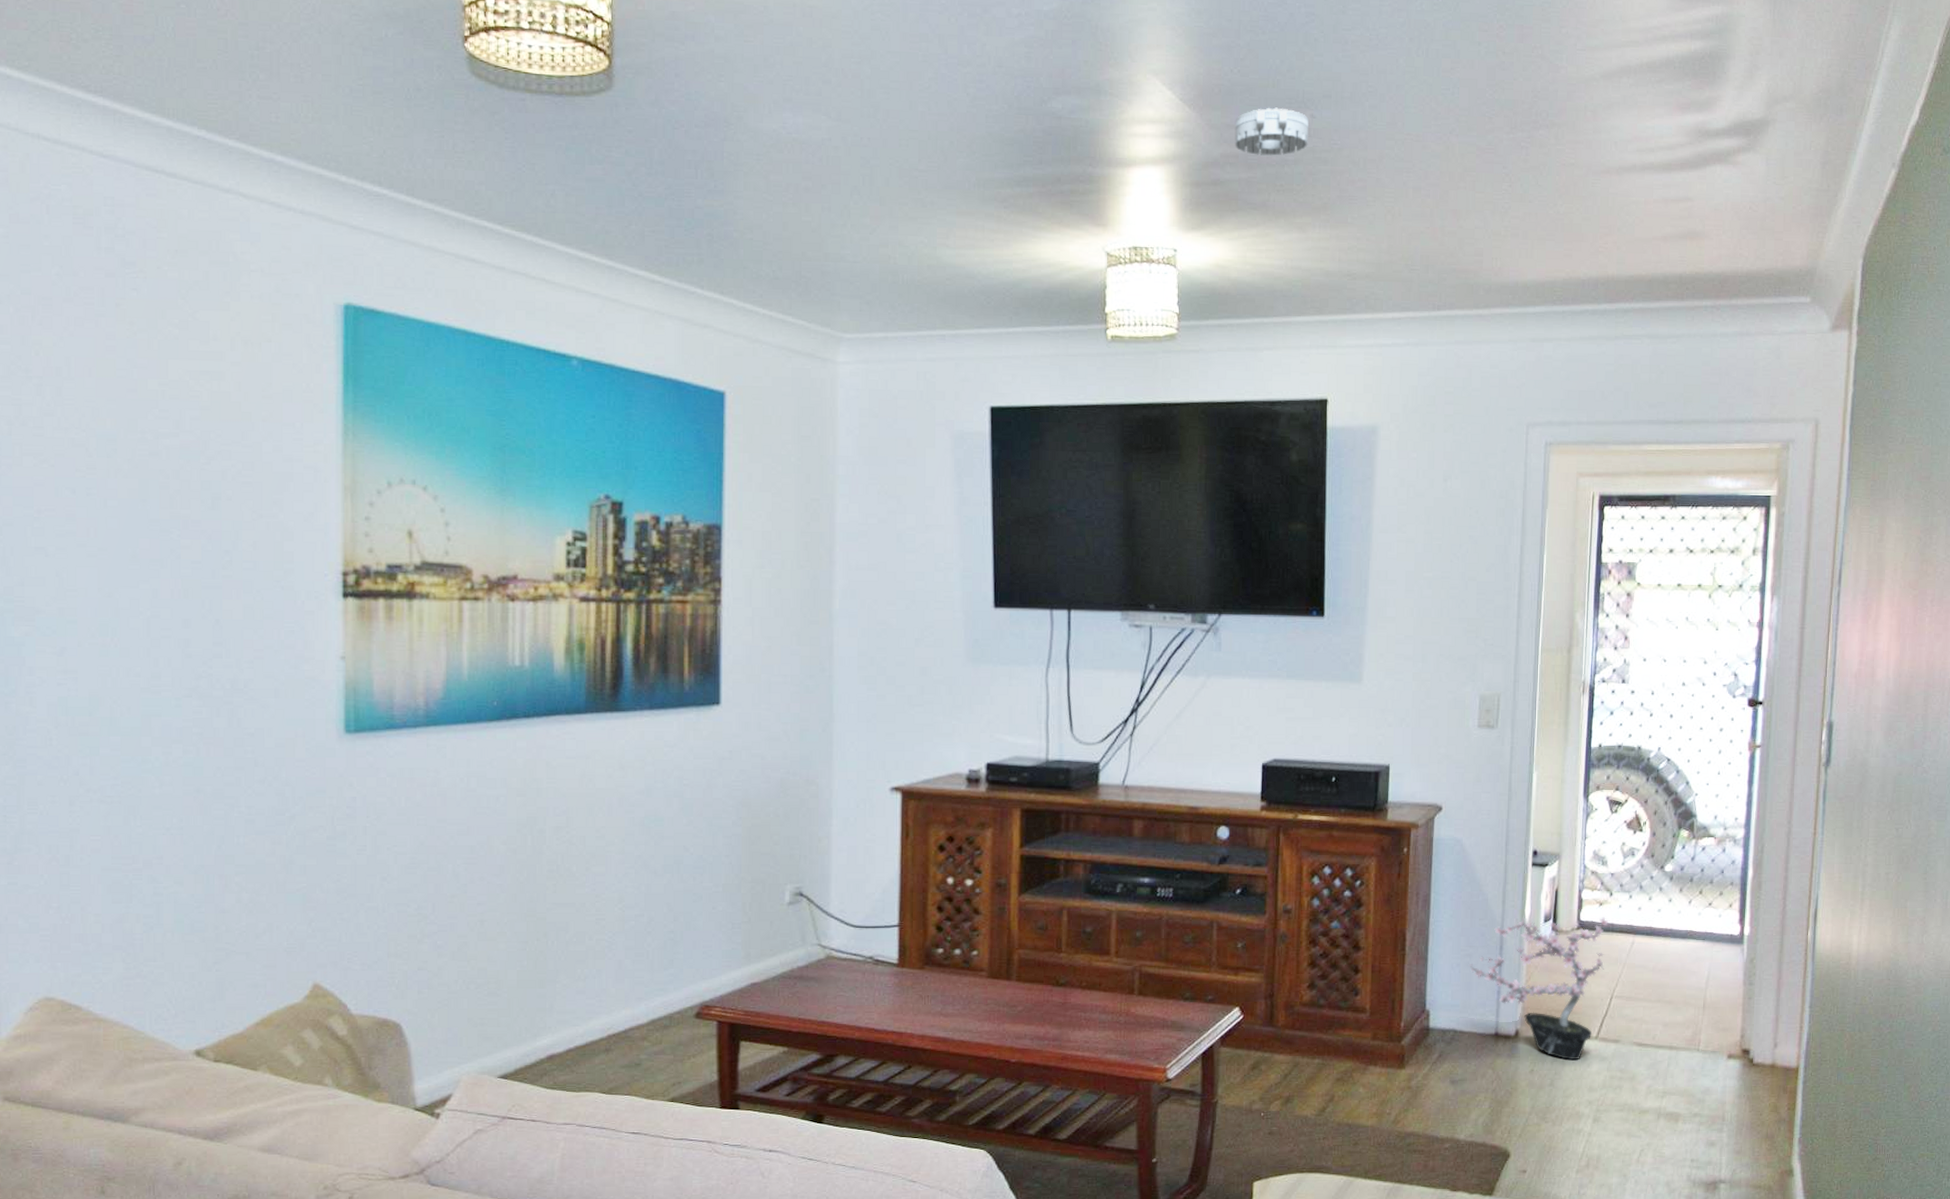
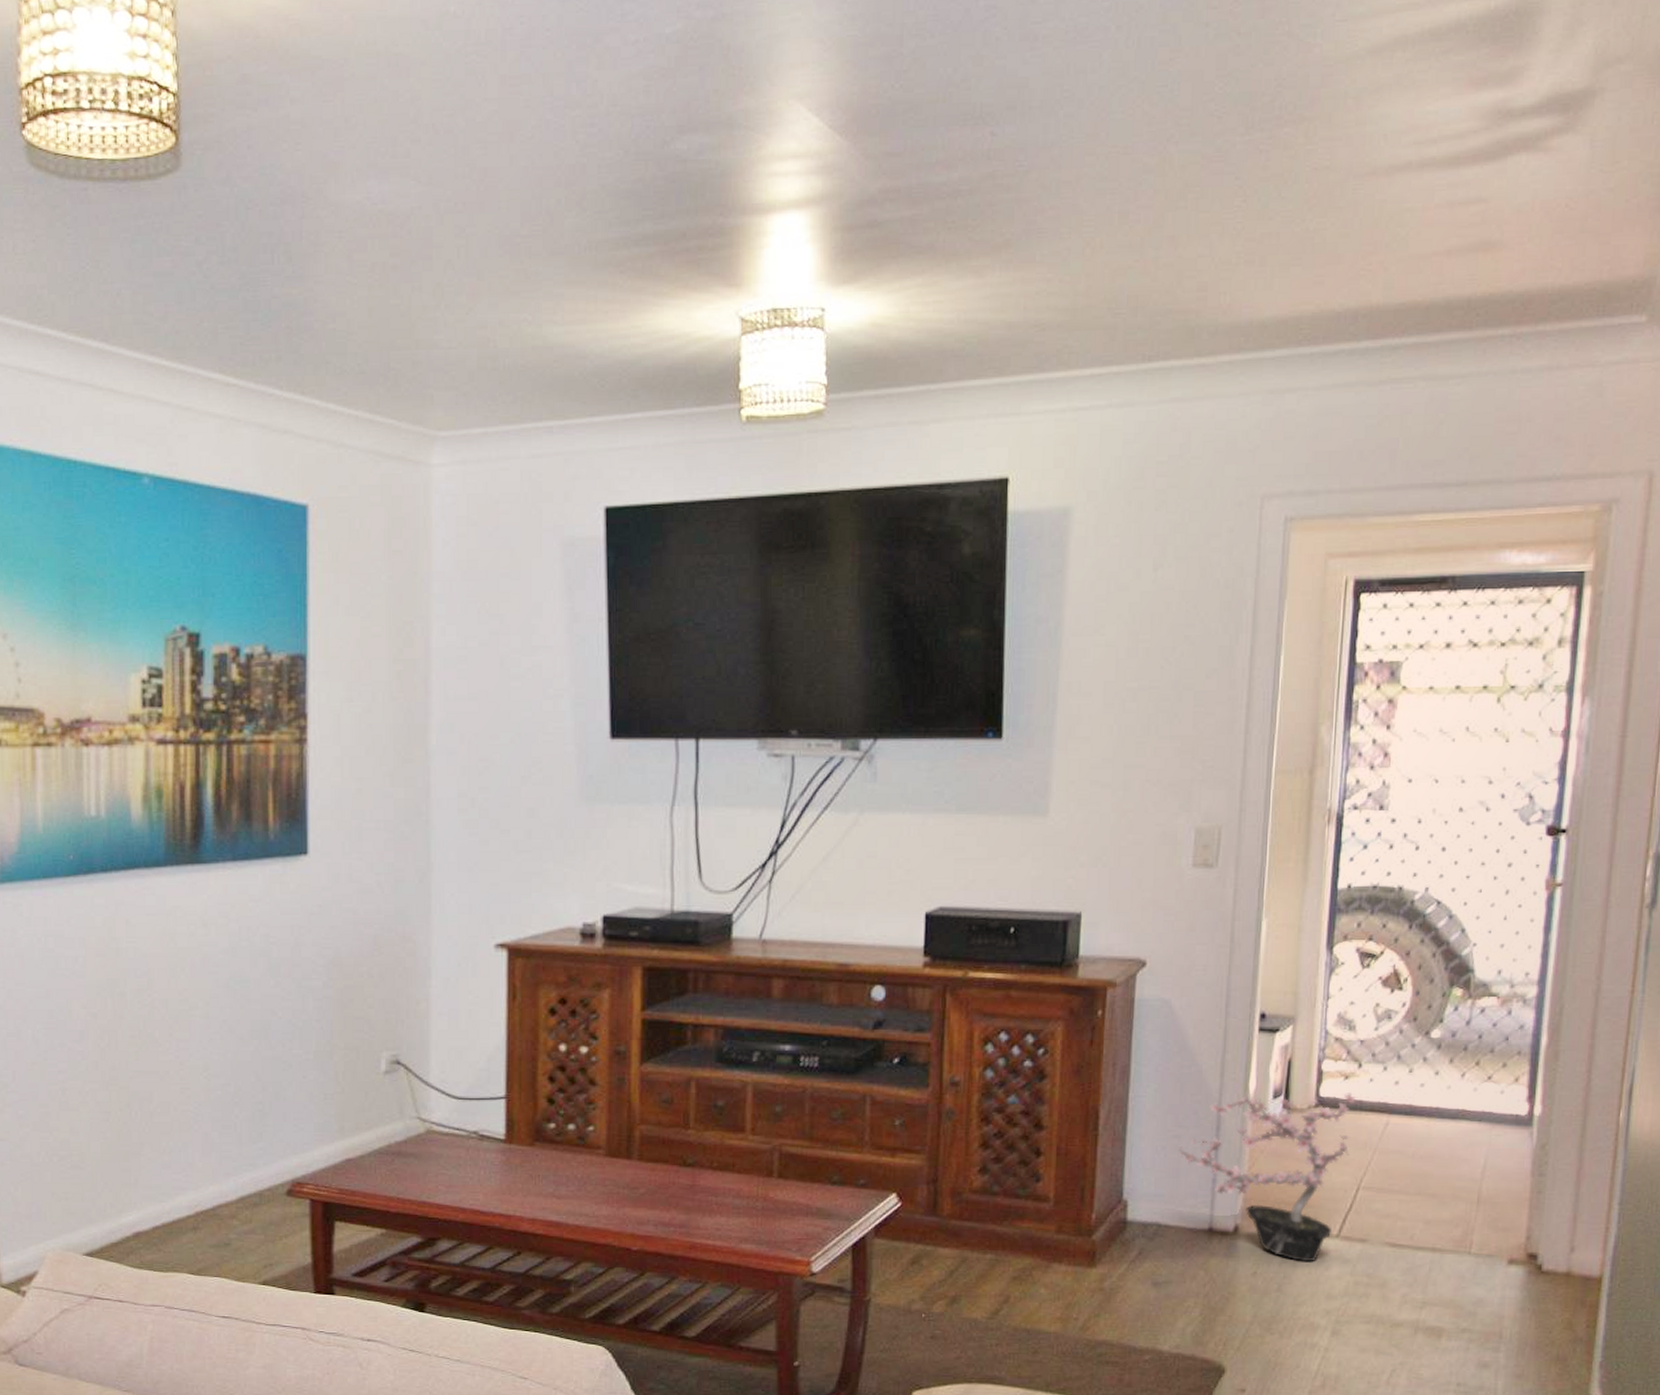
smoke detector: present [1234,107,1309,156] -> none [895,126,988,187]

